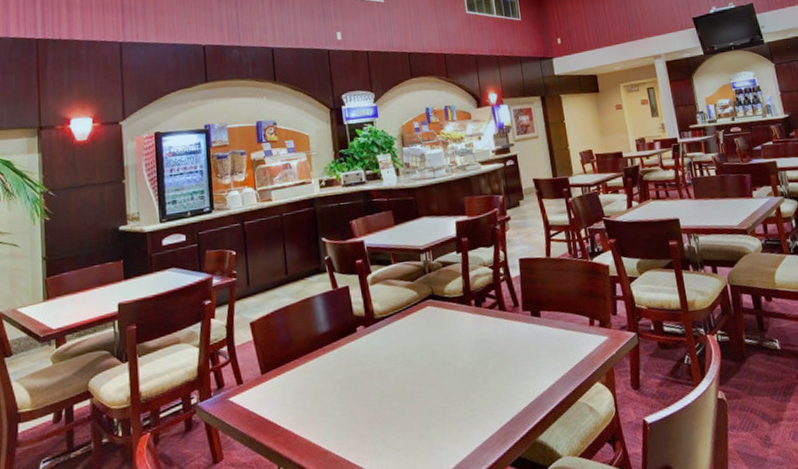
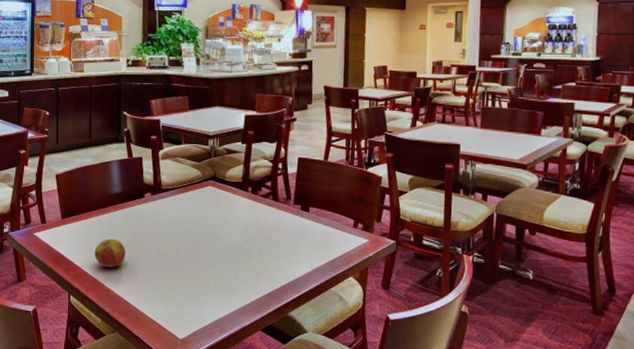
apple: none [304,387,343,425] -> present [94,238,126,268]

